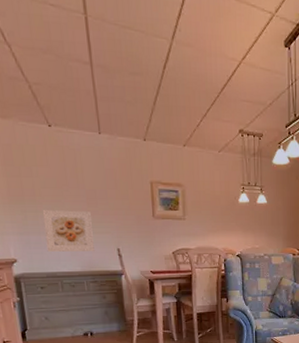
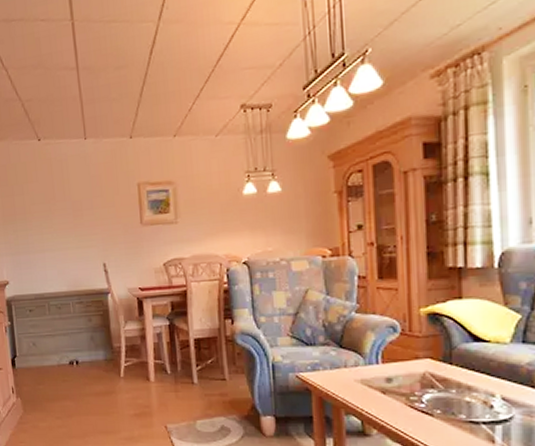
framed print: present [42,209,94,252] -> none [31,224,80,272]

